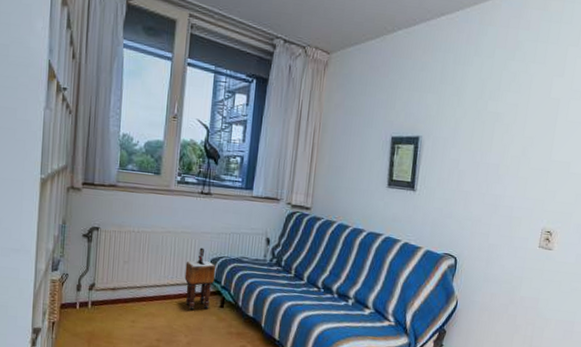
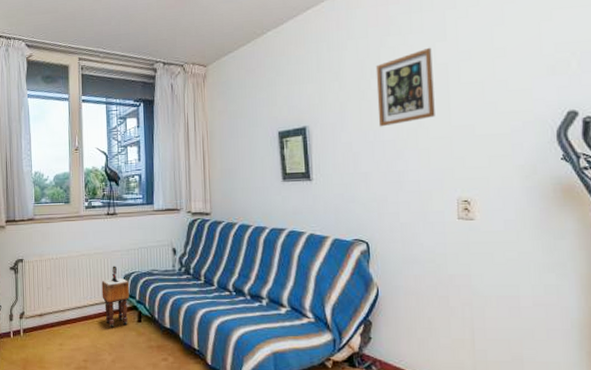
picture frame: none [487,80,549,150] -> present [375,47,435,127]

